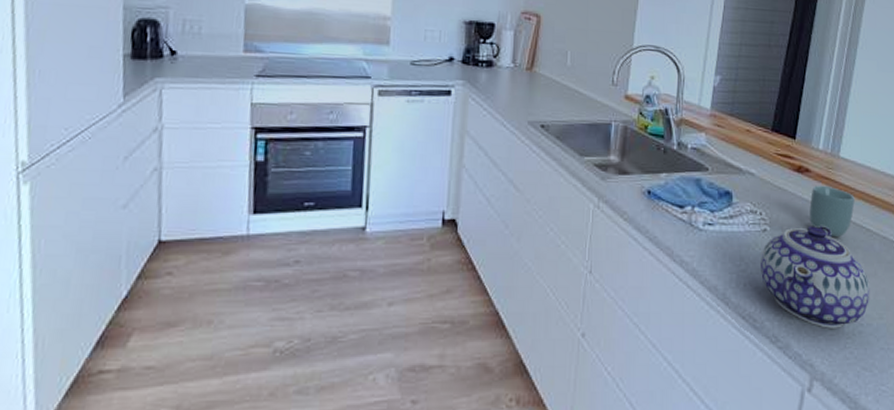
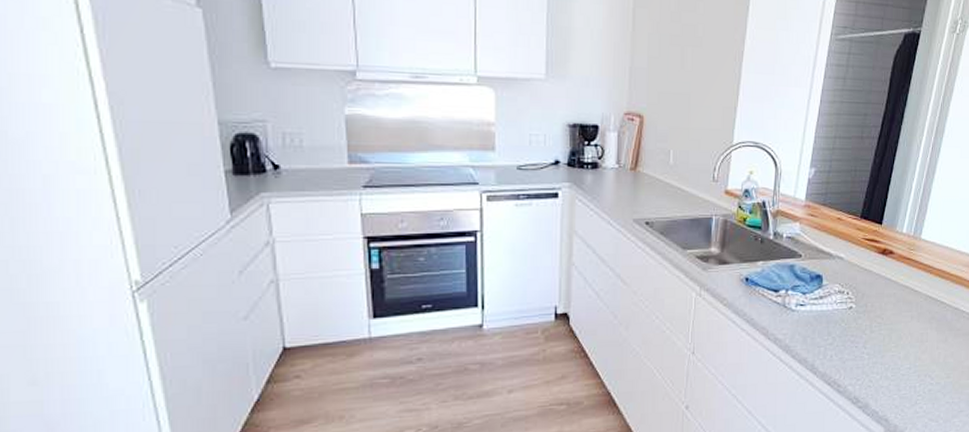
teapot: present [761,226,870,328] -> none [846,301,941,389]
cup: present [809,185,855,237] -> none [891,265,932,310]

